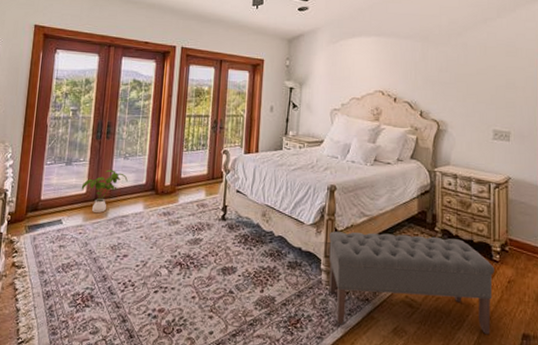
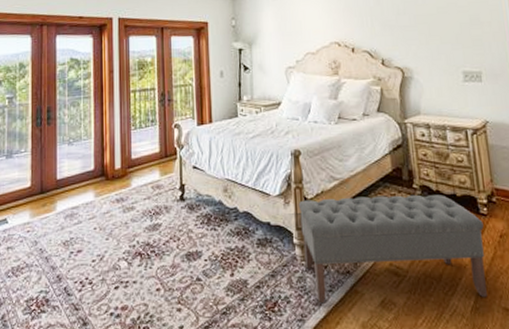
house plant: present [81,169,128,214] -> none [25,158,74,208]

